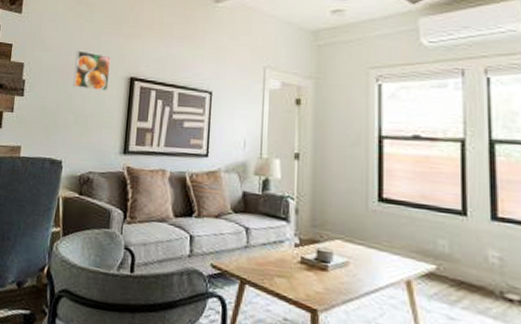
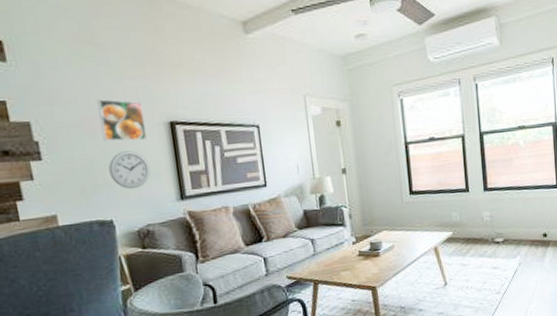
wall clock: none [70,98,104,135] -> present [109,150,151,189]

